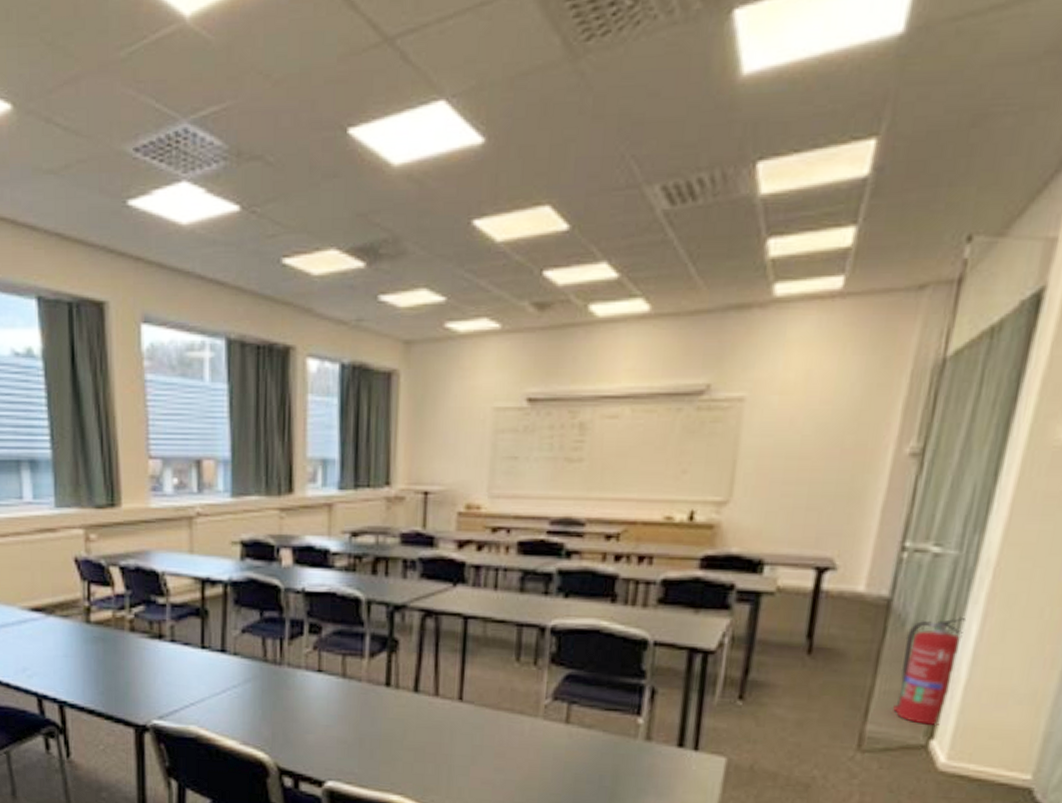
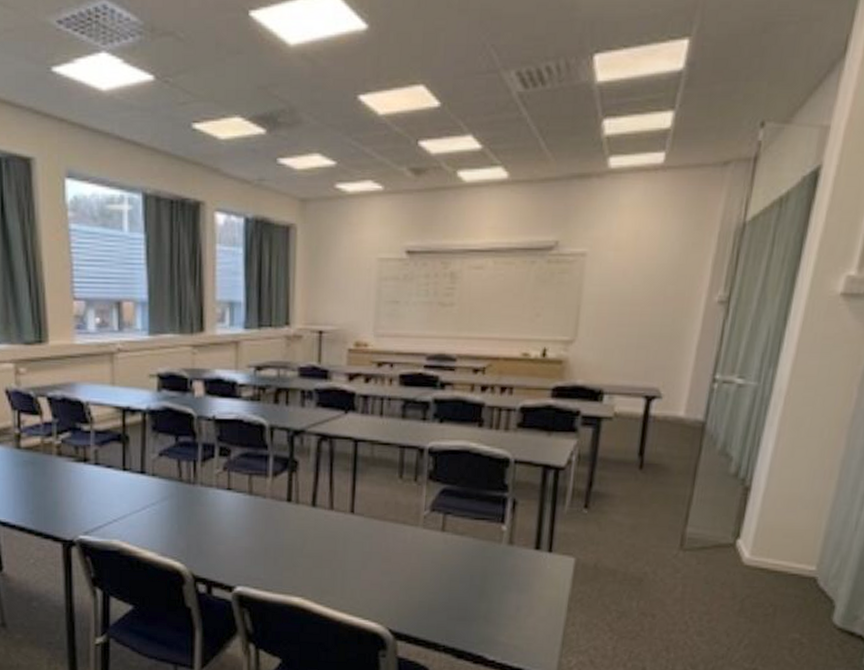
fire extinguisher: present [893,618,967,726] -> none [708,438,764,528]

